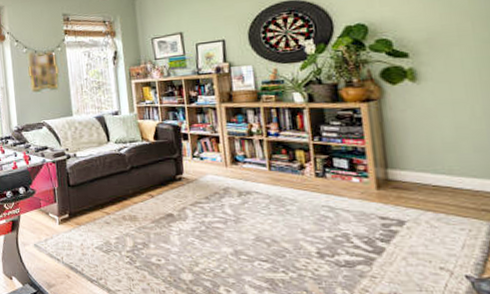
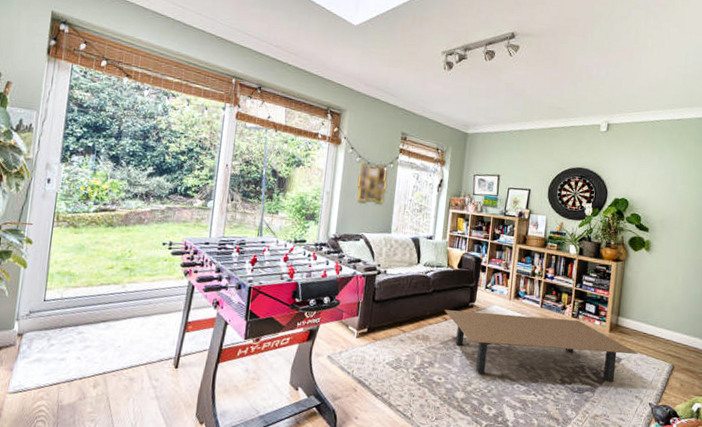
coffee table: none [148,179,432,253] -> present [444,310,639,382]

